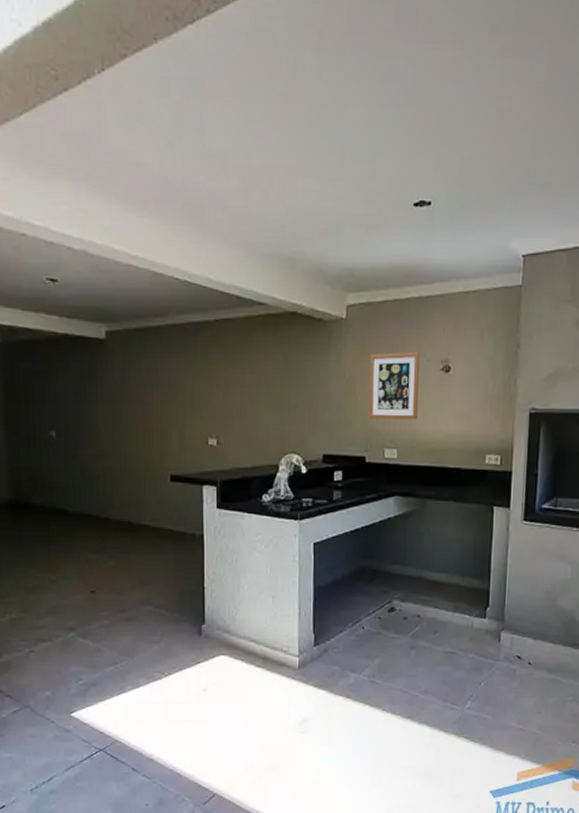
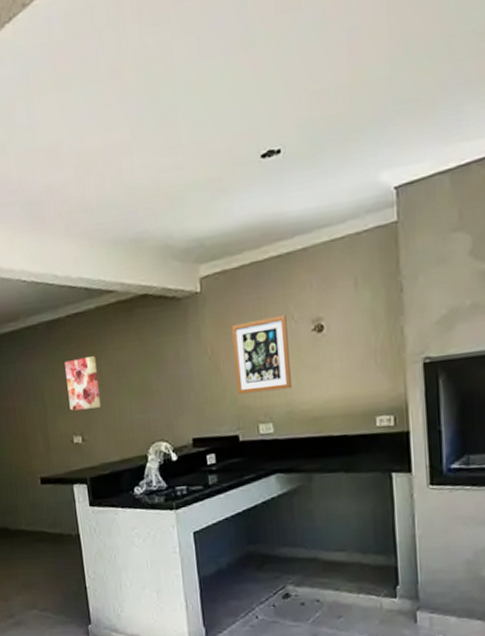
wall art: none [208,363,240,414] -> present [65,356,102,411]

